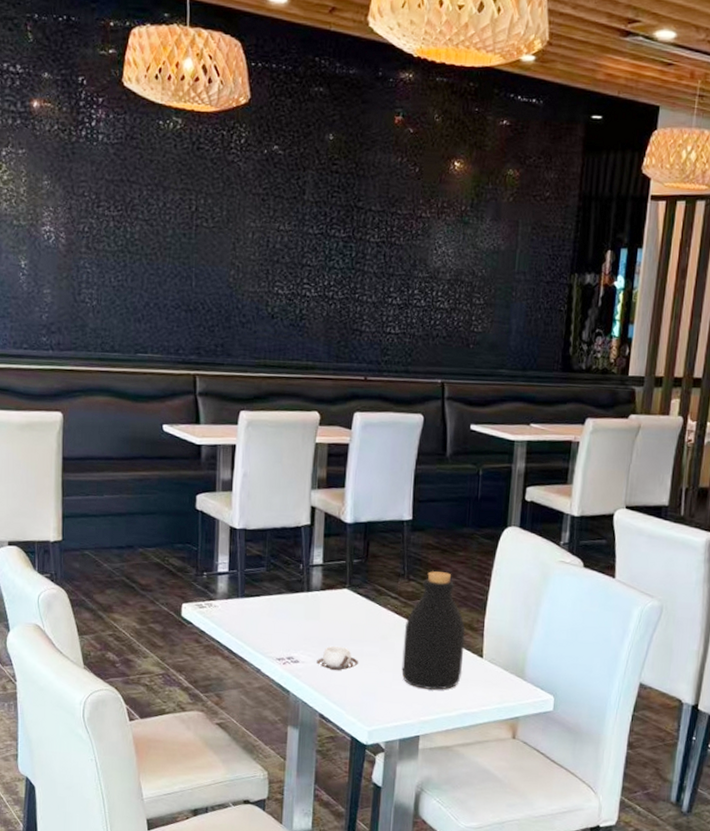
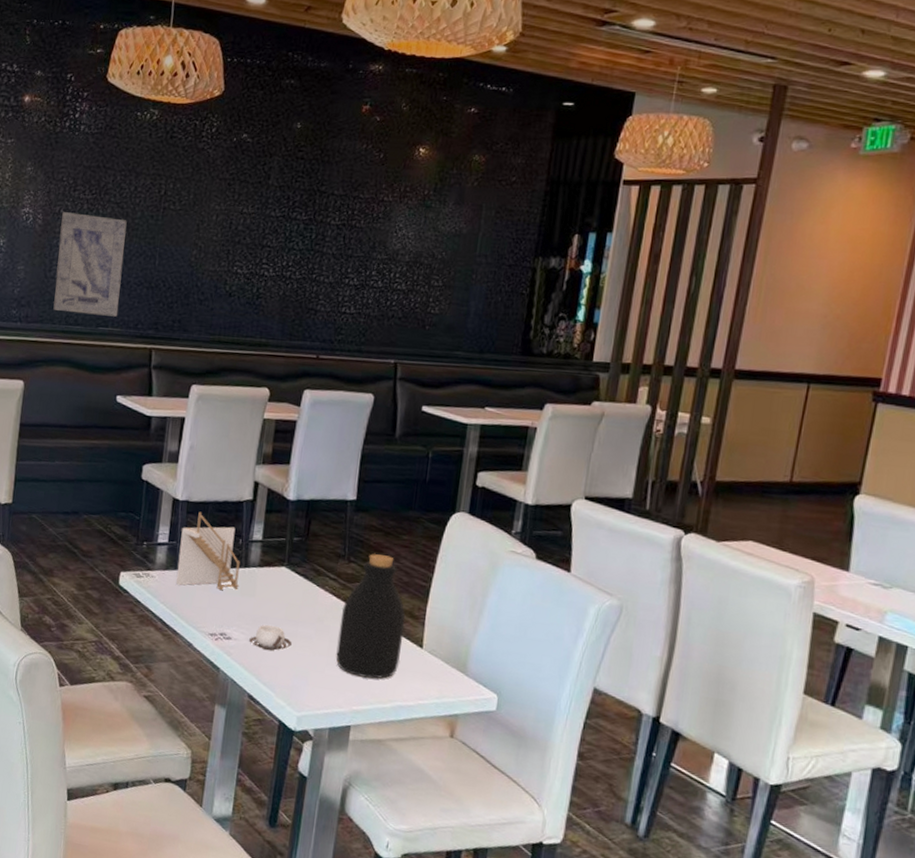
wall art: none [86,230,158,342] -> present [53,212,127,317]
napkin holder: none [239,539,302,616] -> present [175,511,240,591]

